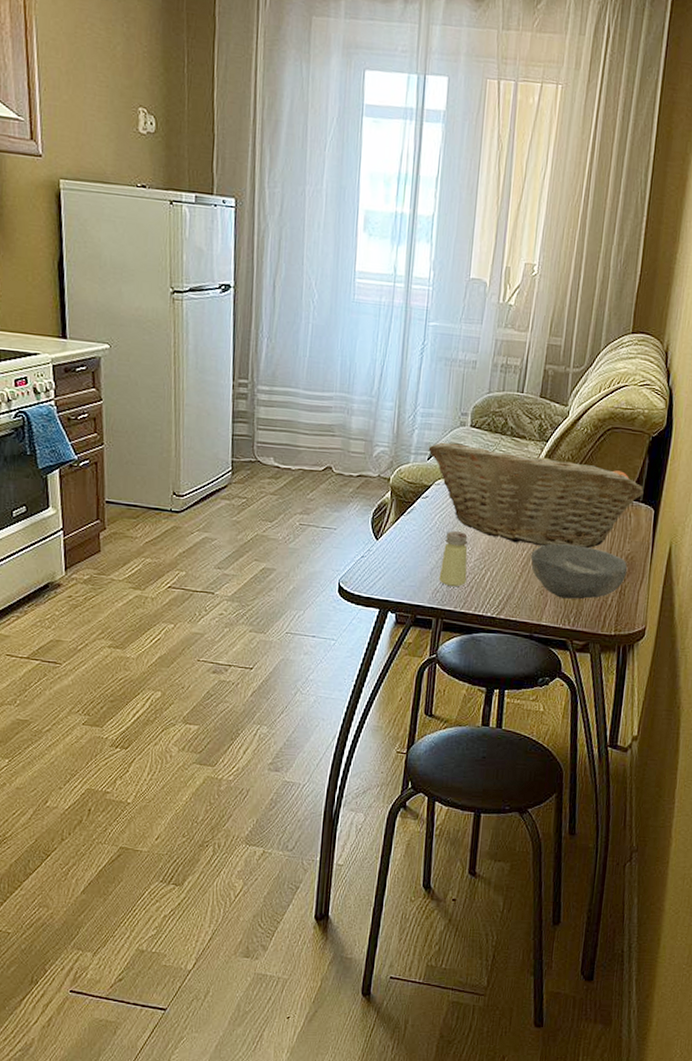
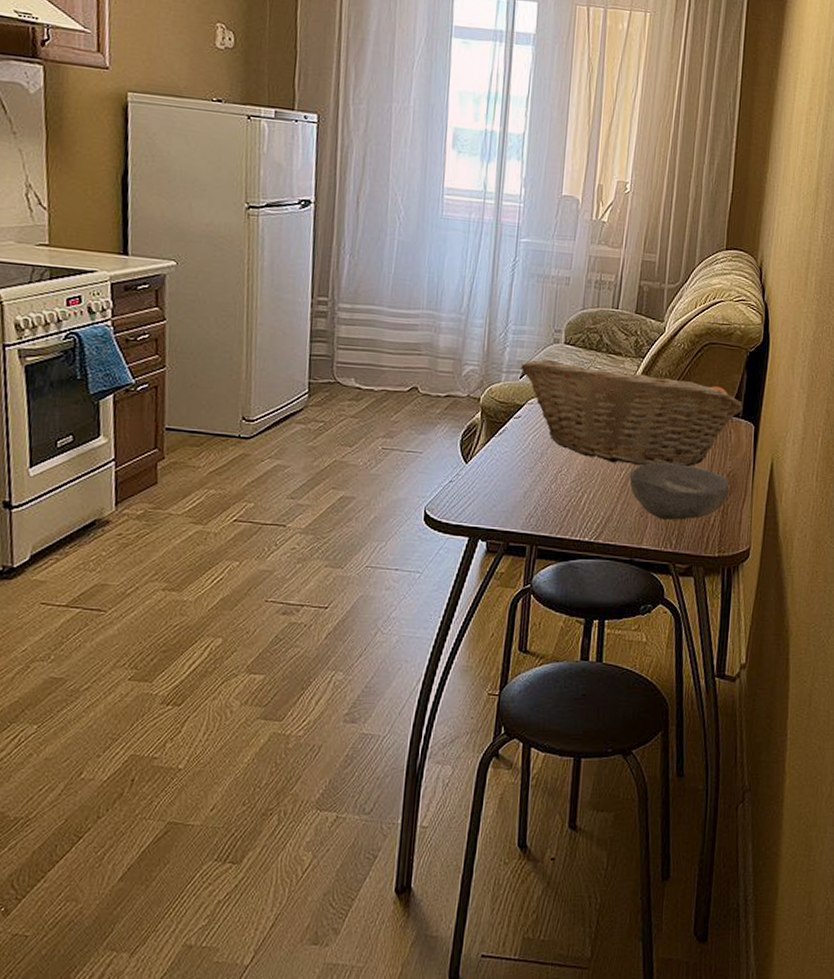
saltshaker: present [439,531,468,587] -> none [533,452,563,511]

